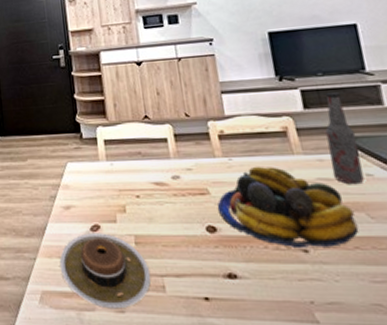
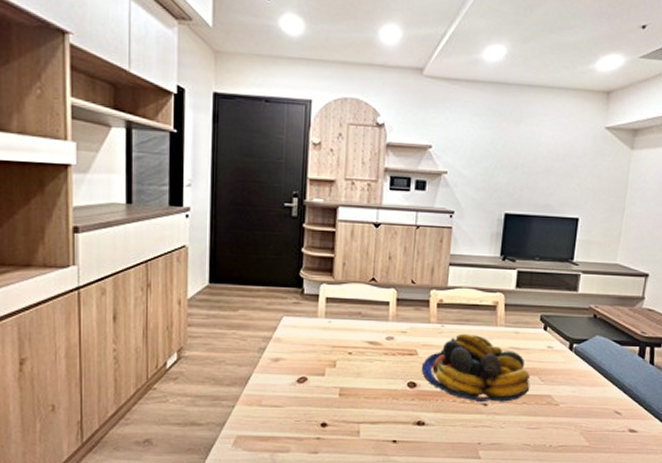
plate: present [59,233,151,309] -> none [259,384,349,451]
bottle: present [325,91,365,185] -> none [523,275,550,354]

